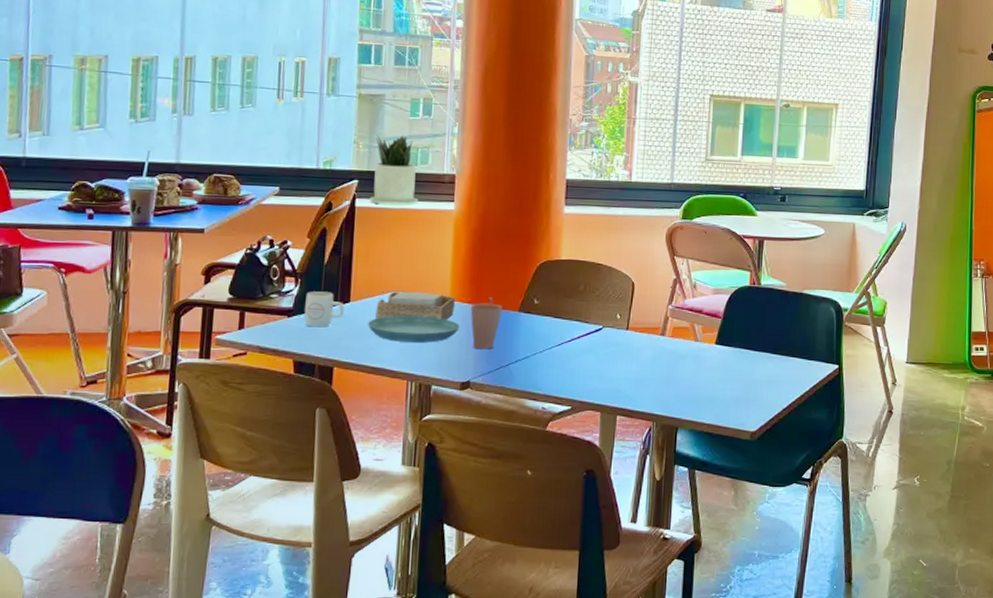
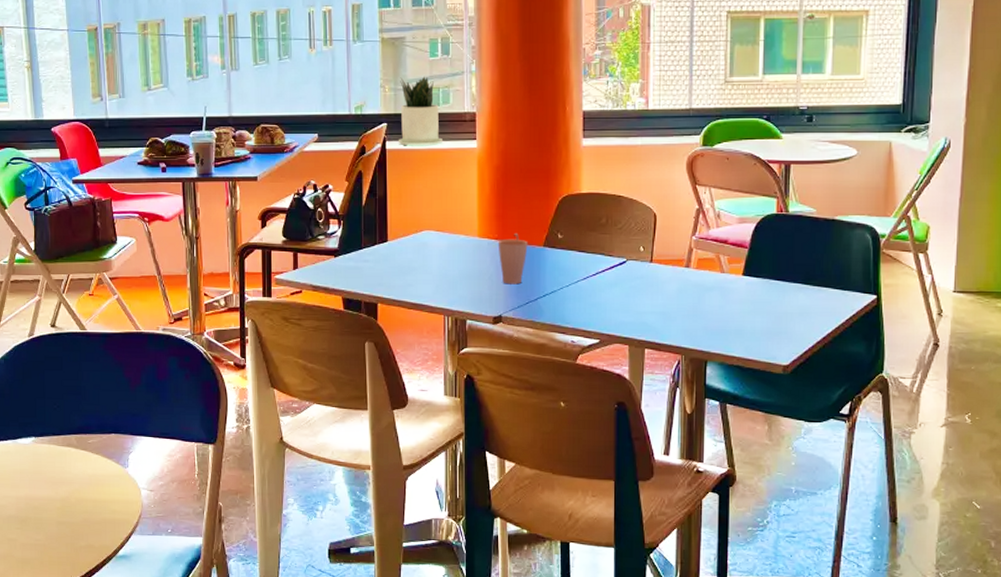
mug: present [304,291,345,328] -> none [349,232,383,266]
saucer: present [368,315,460,343] -> none [405,253,489,279]
napkin holder: present [375,291,456,320] -> none [411,229,484,257]

